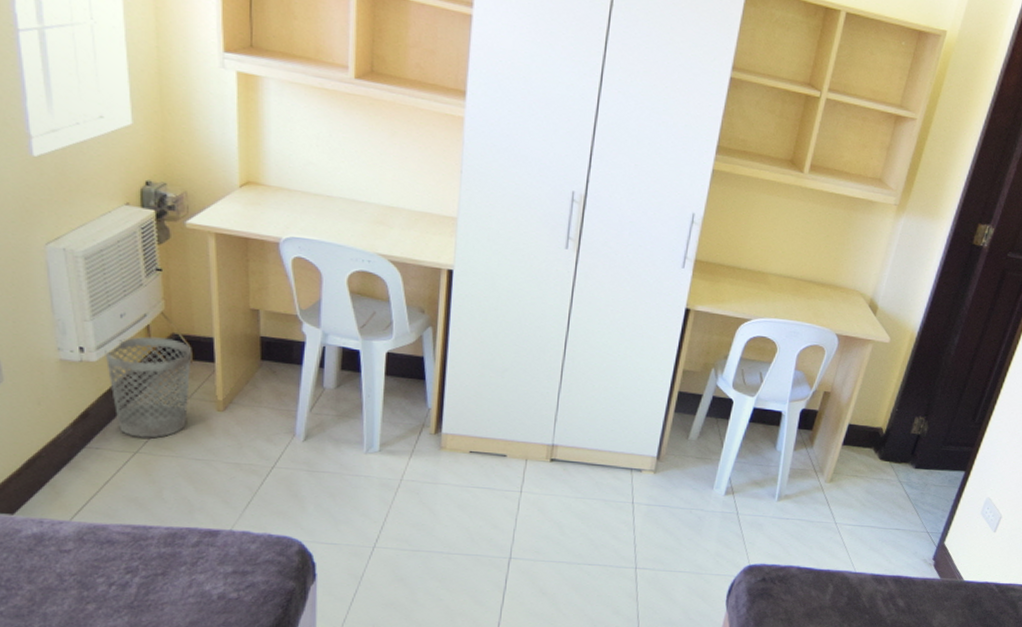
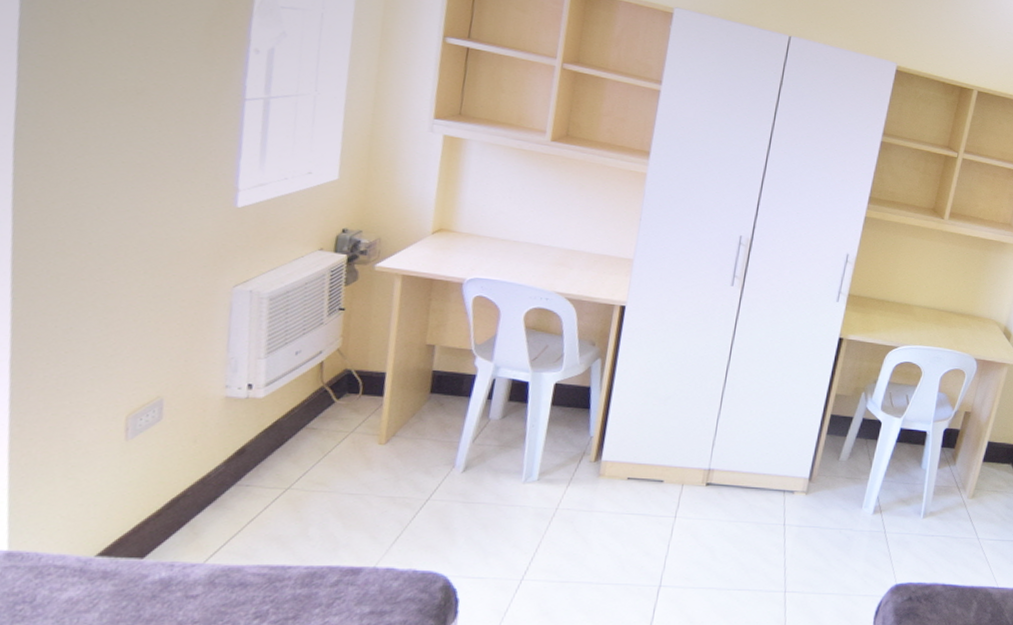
wastebasket: present [105,336,191,439] -> none [272,372,362,474]

